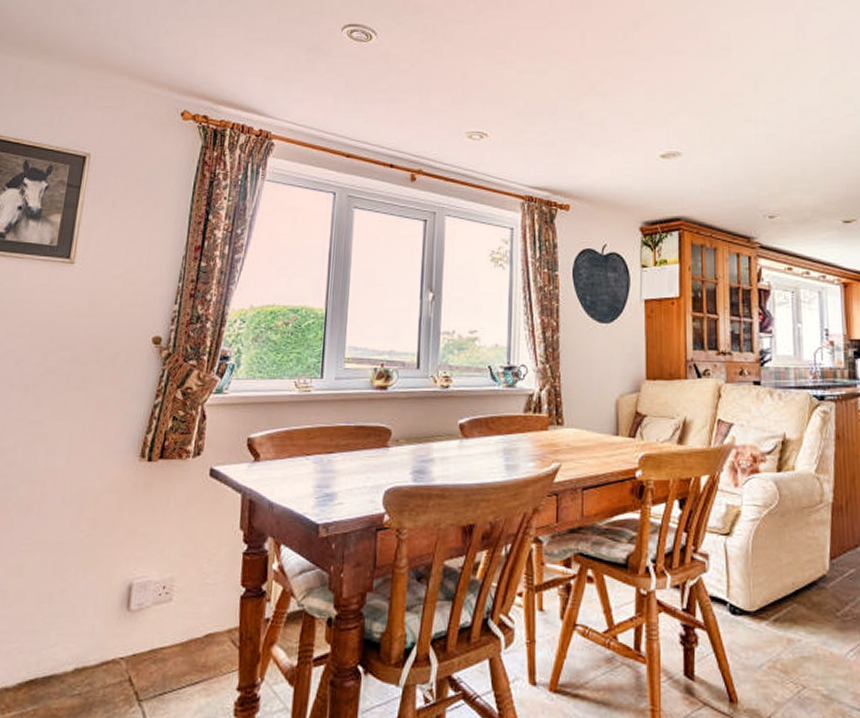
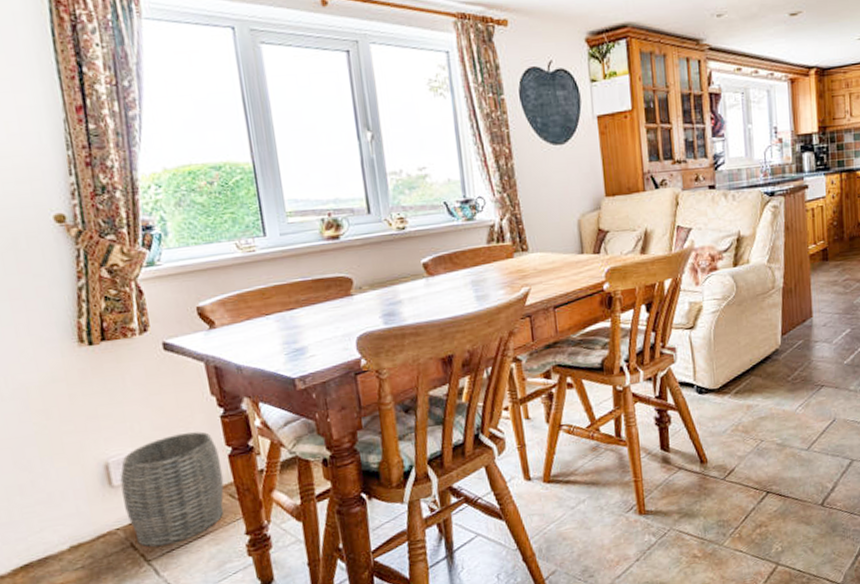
woven basket: none [134,565,233,687] -> present [120,431,224,548]

